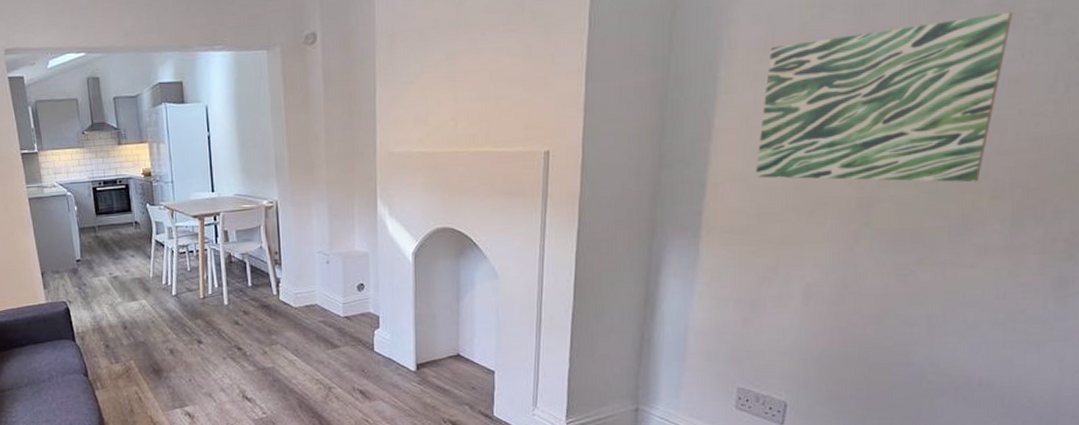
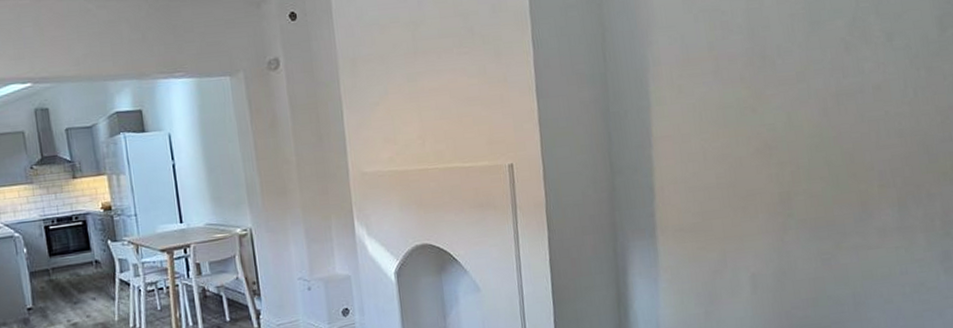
wall art: present [756,12,1012,183] -> none [687,31,868,180]

